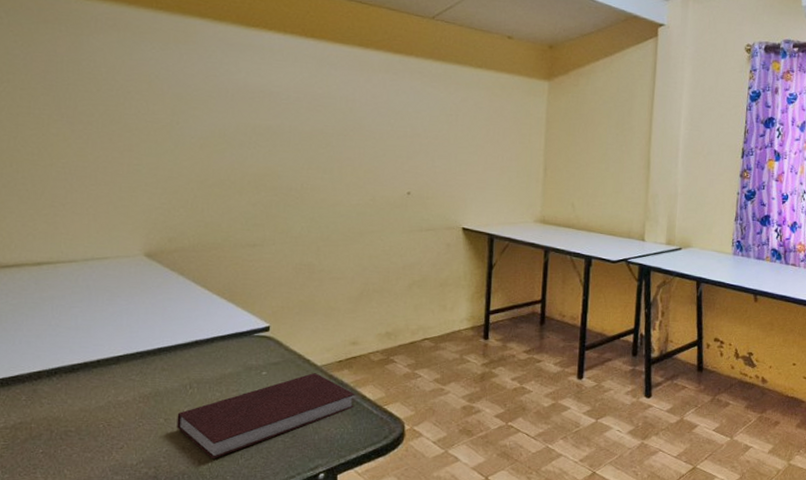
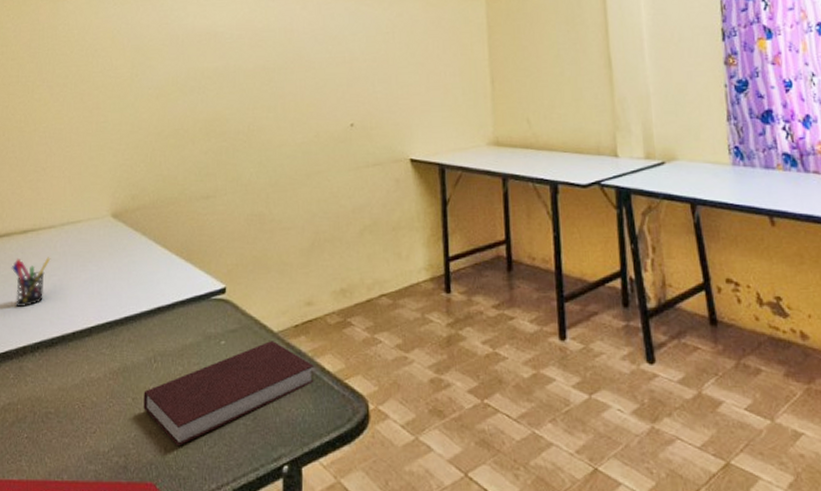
pen holder: none [22,288,72,336] -> present [11,257,51,308]

